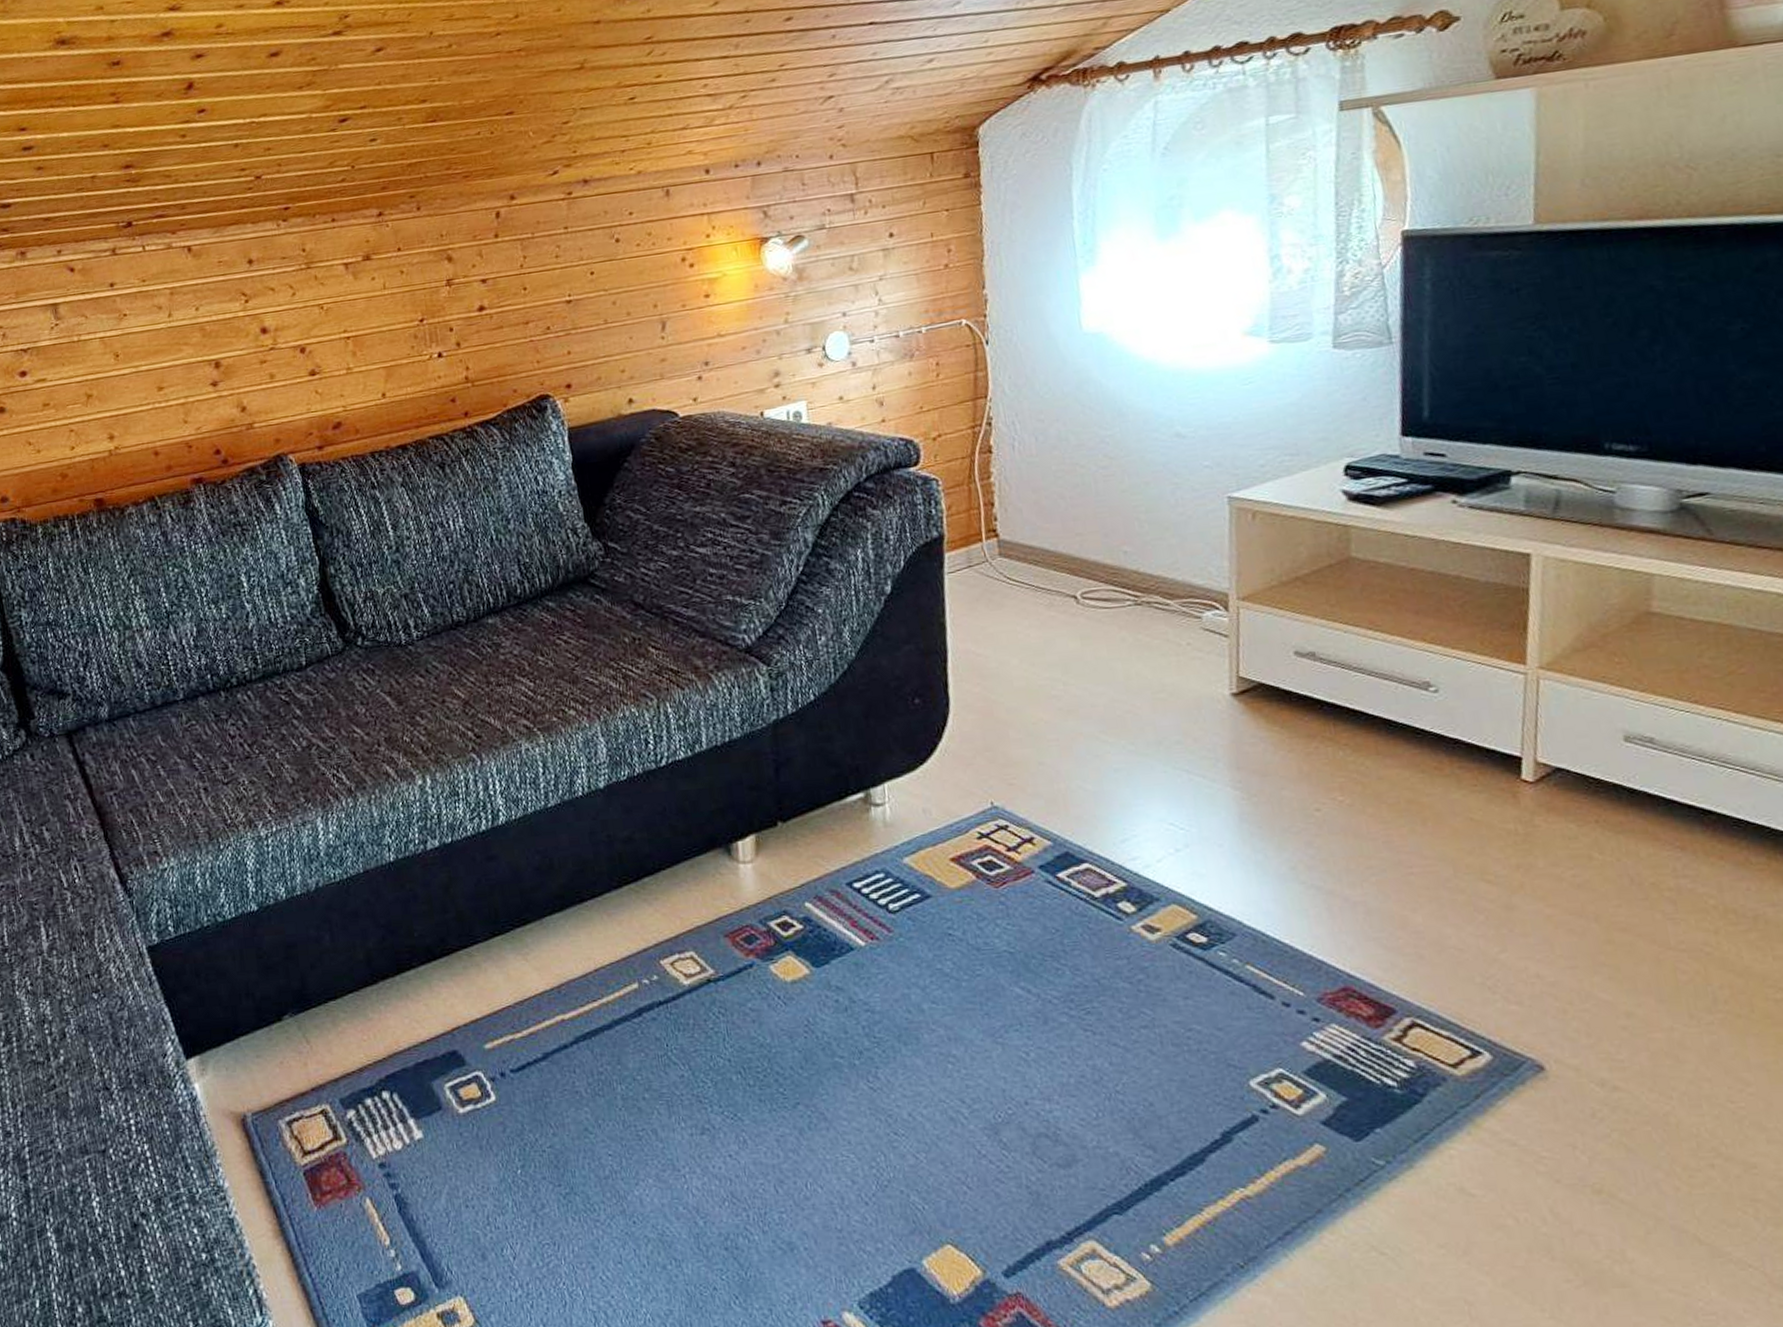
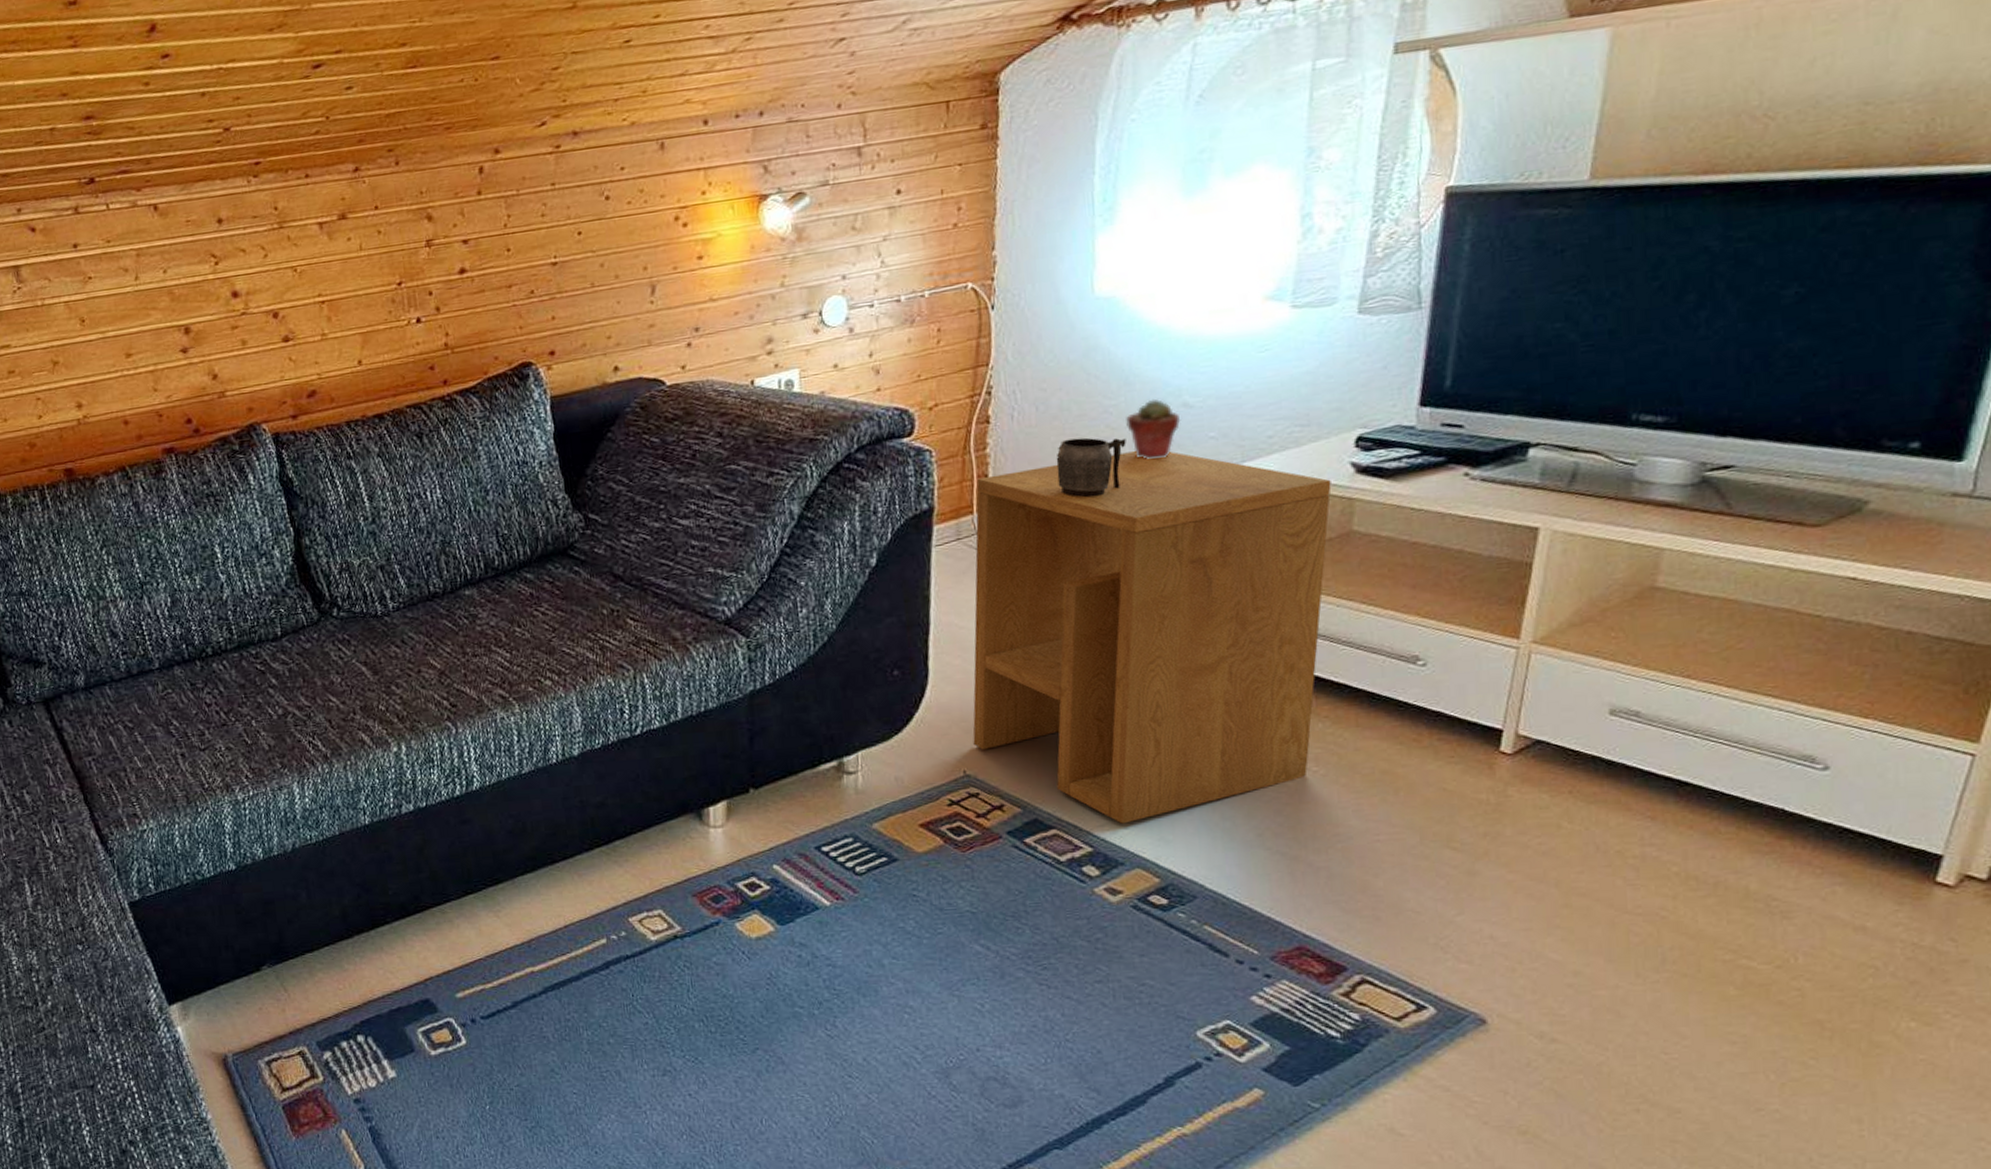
side table: none [983,480,1334,857] -> present [973,451,1332,824]
mug: none [1058,466,1125,526] -> present [1056,437,1126,498]
potted succulent: none [1122,429,1176,488] -> present [1126,399,1181,460]

